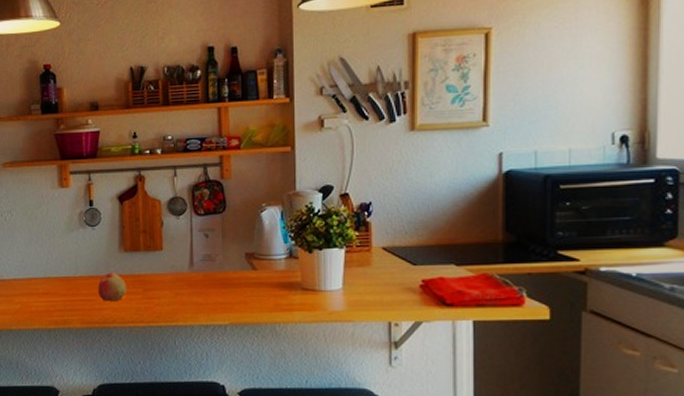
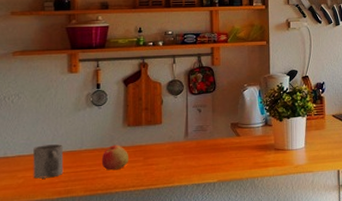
mug: none [28,269,59,305] -> present [33,144,64,179]

